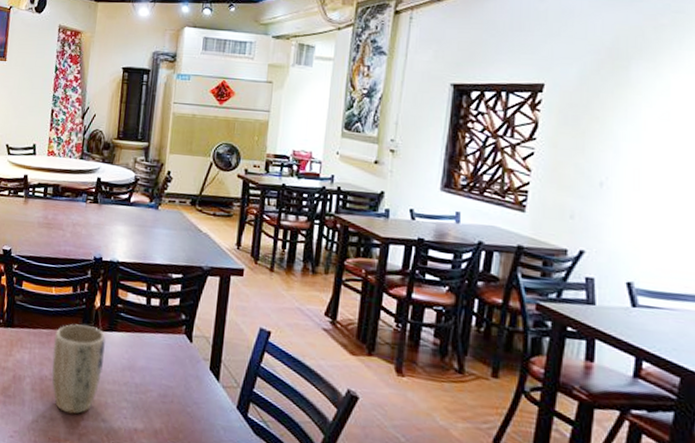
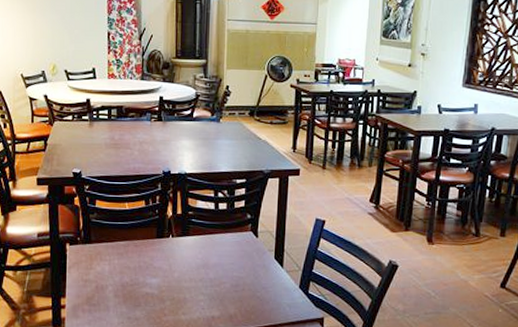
plant pot: present [51,323,106,415] -> none [131,233,180,312]

